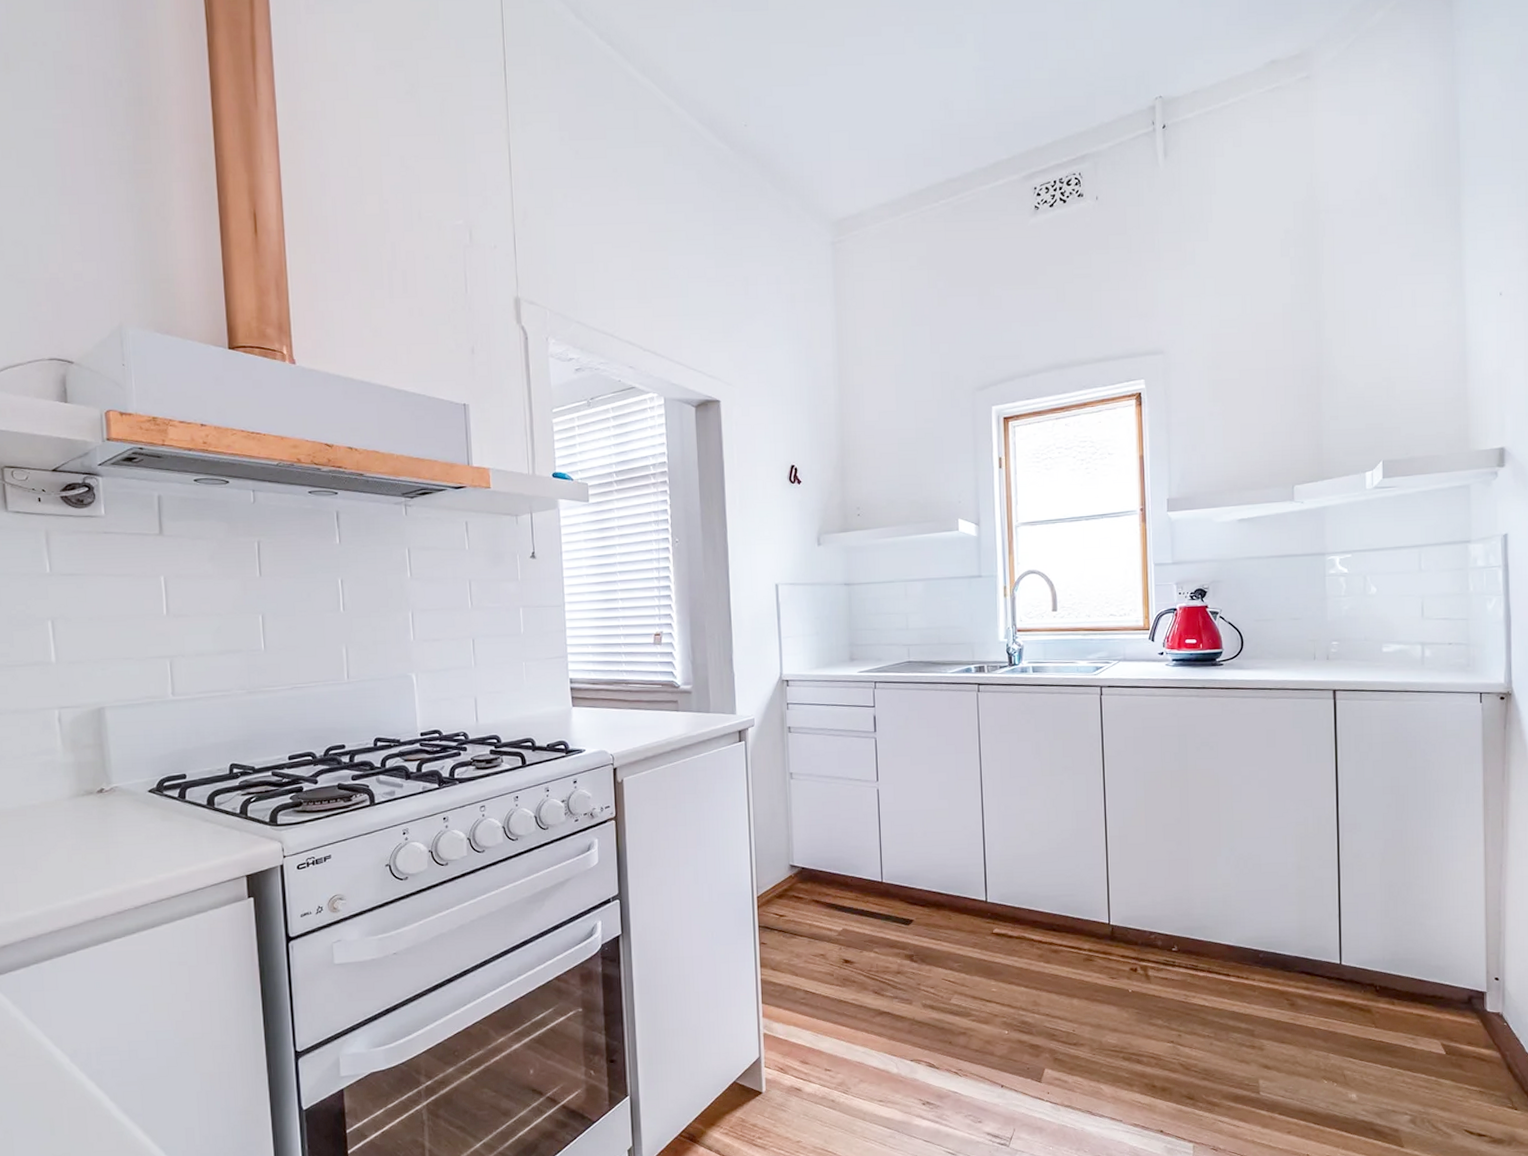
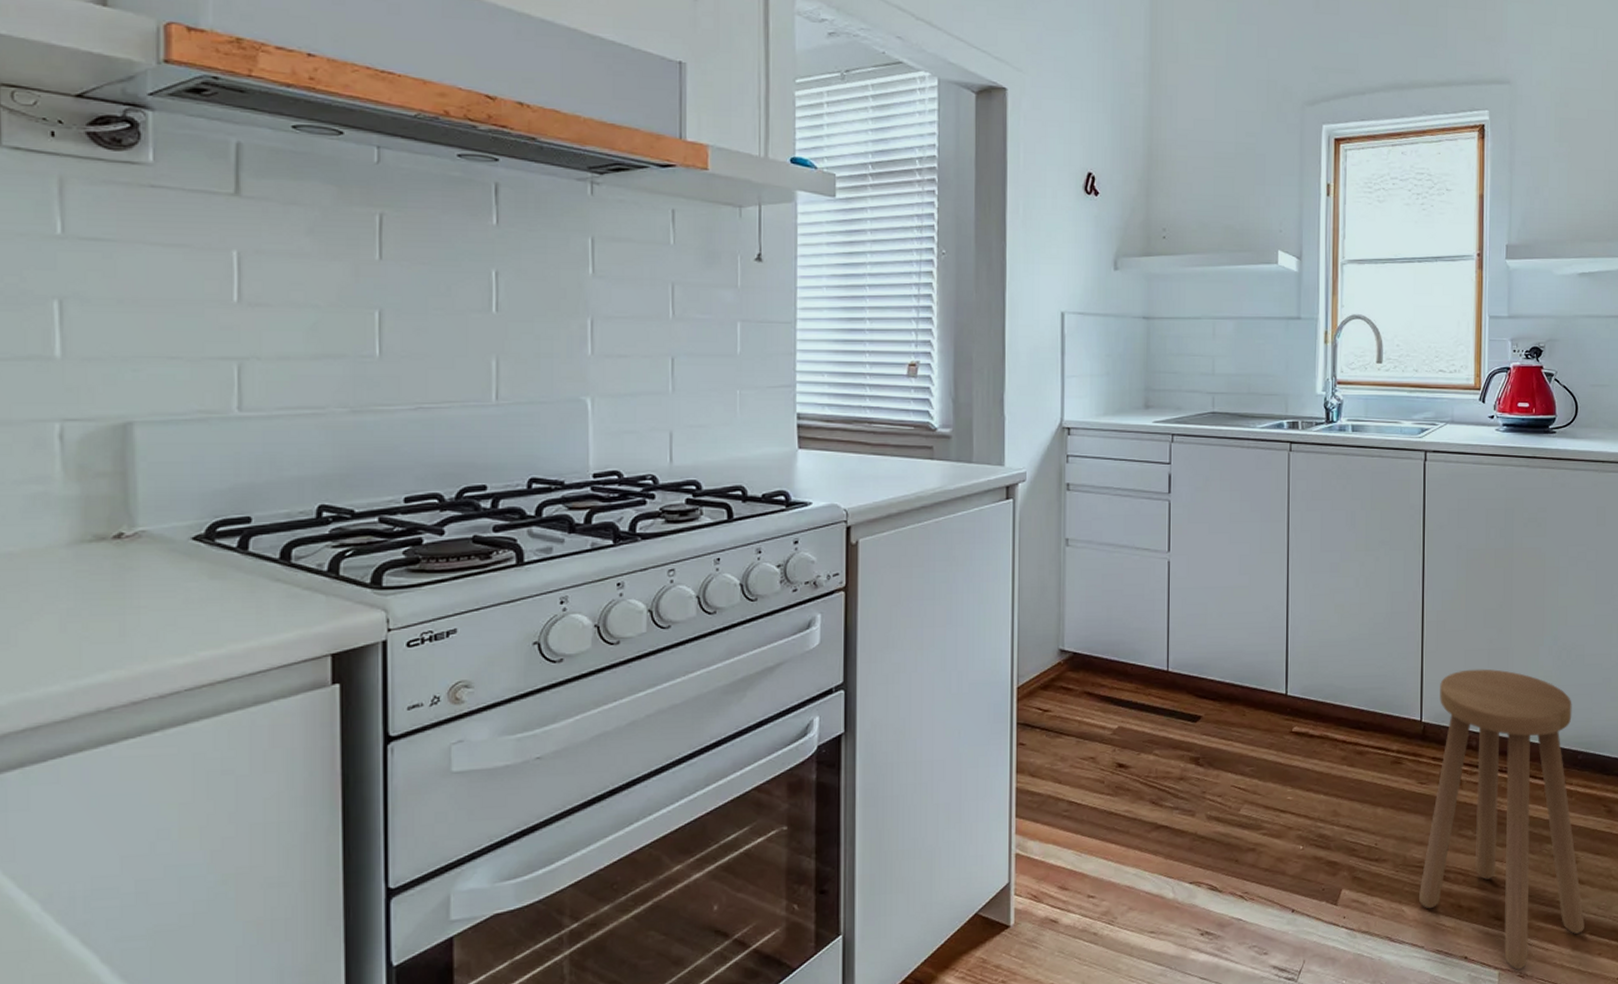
stool: none [1115,877,1273,1144] -> present [1419,669,1585,970]

